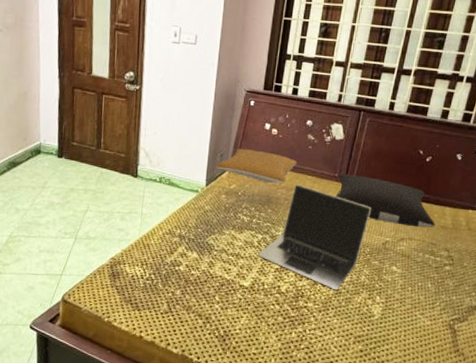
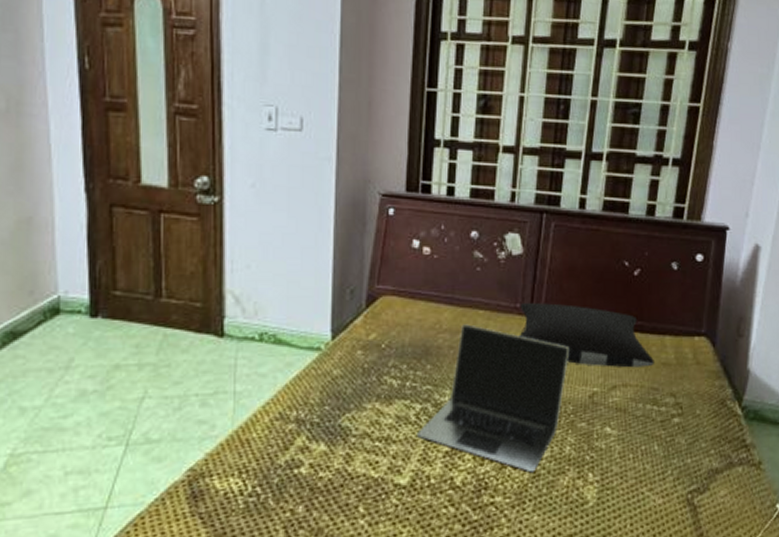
pillow: present [215,149,298,184] -> none [343,279,463,327]

